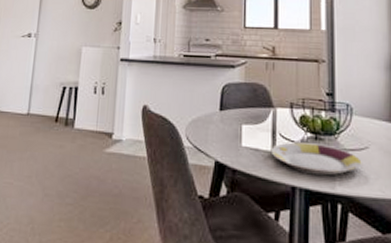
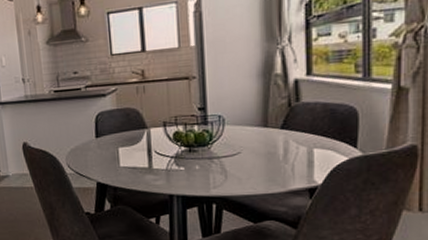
plate: present [271,142,362,176] -> none [147,155,235,182]

